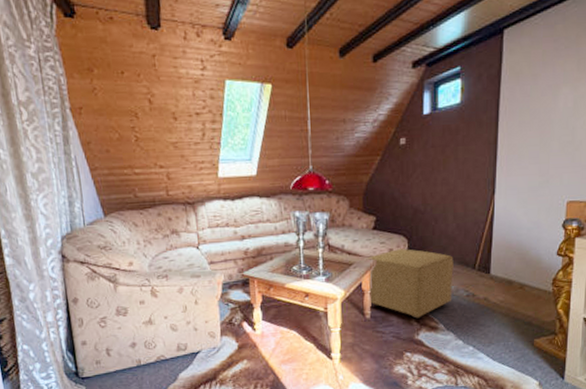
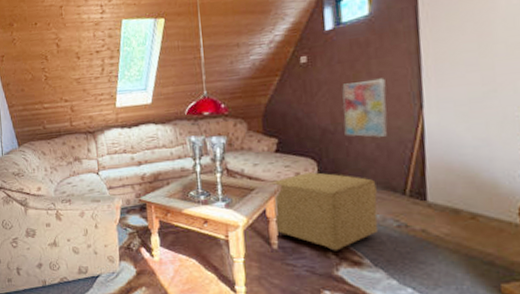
wall art: none [432,164,468,218] -> present [342,78,388,137]

